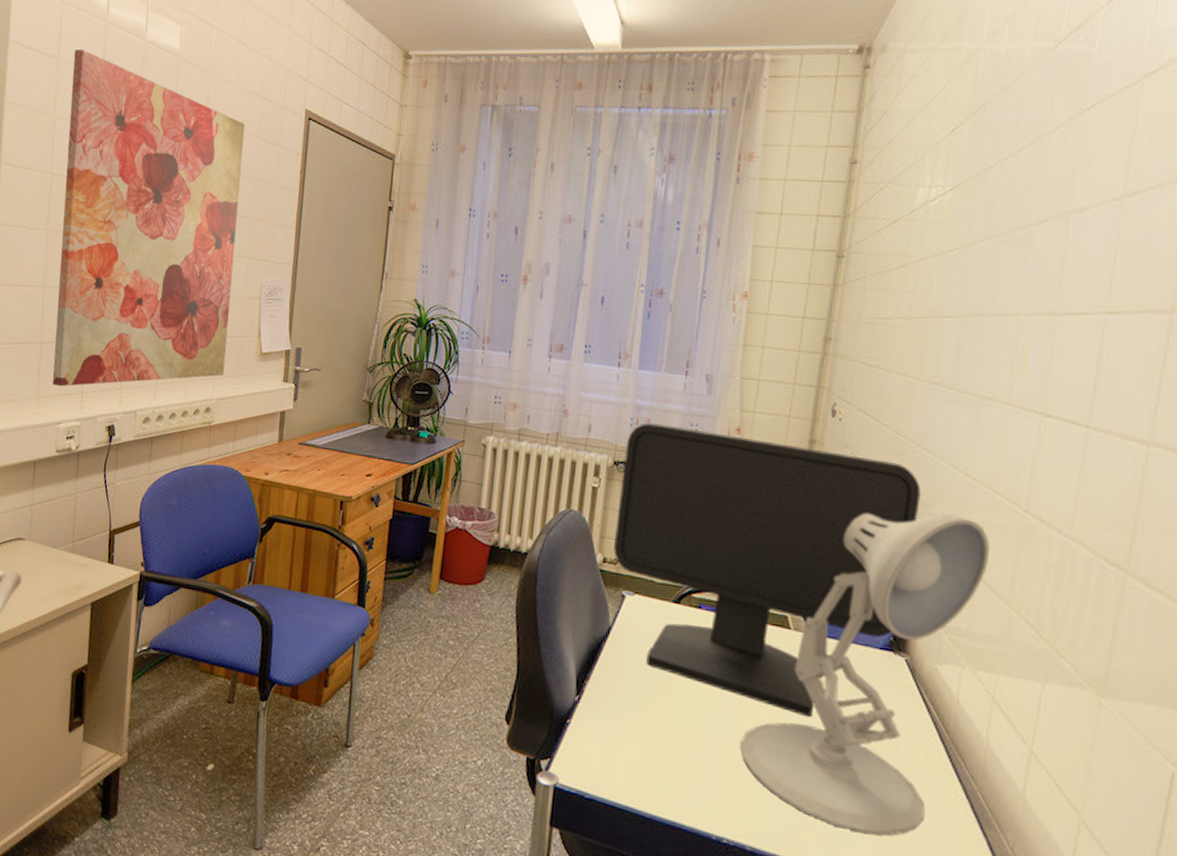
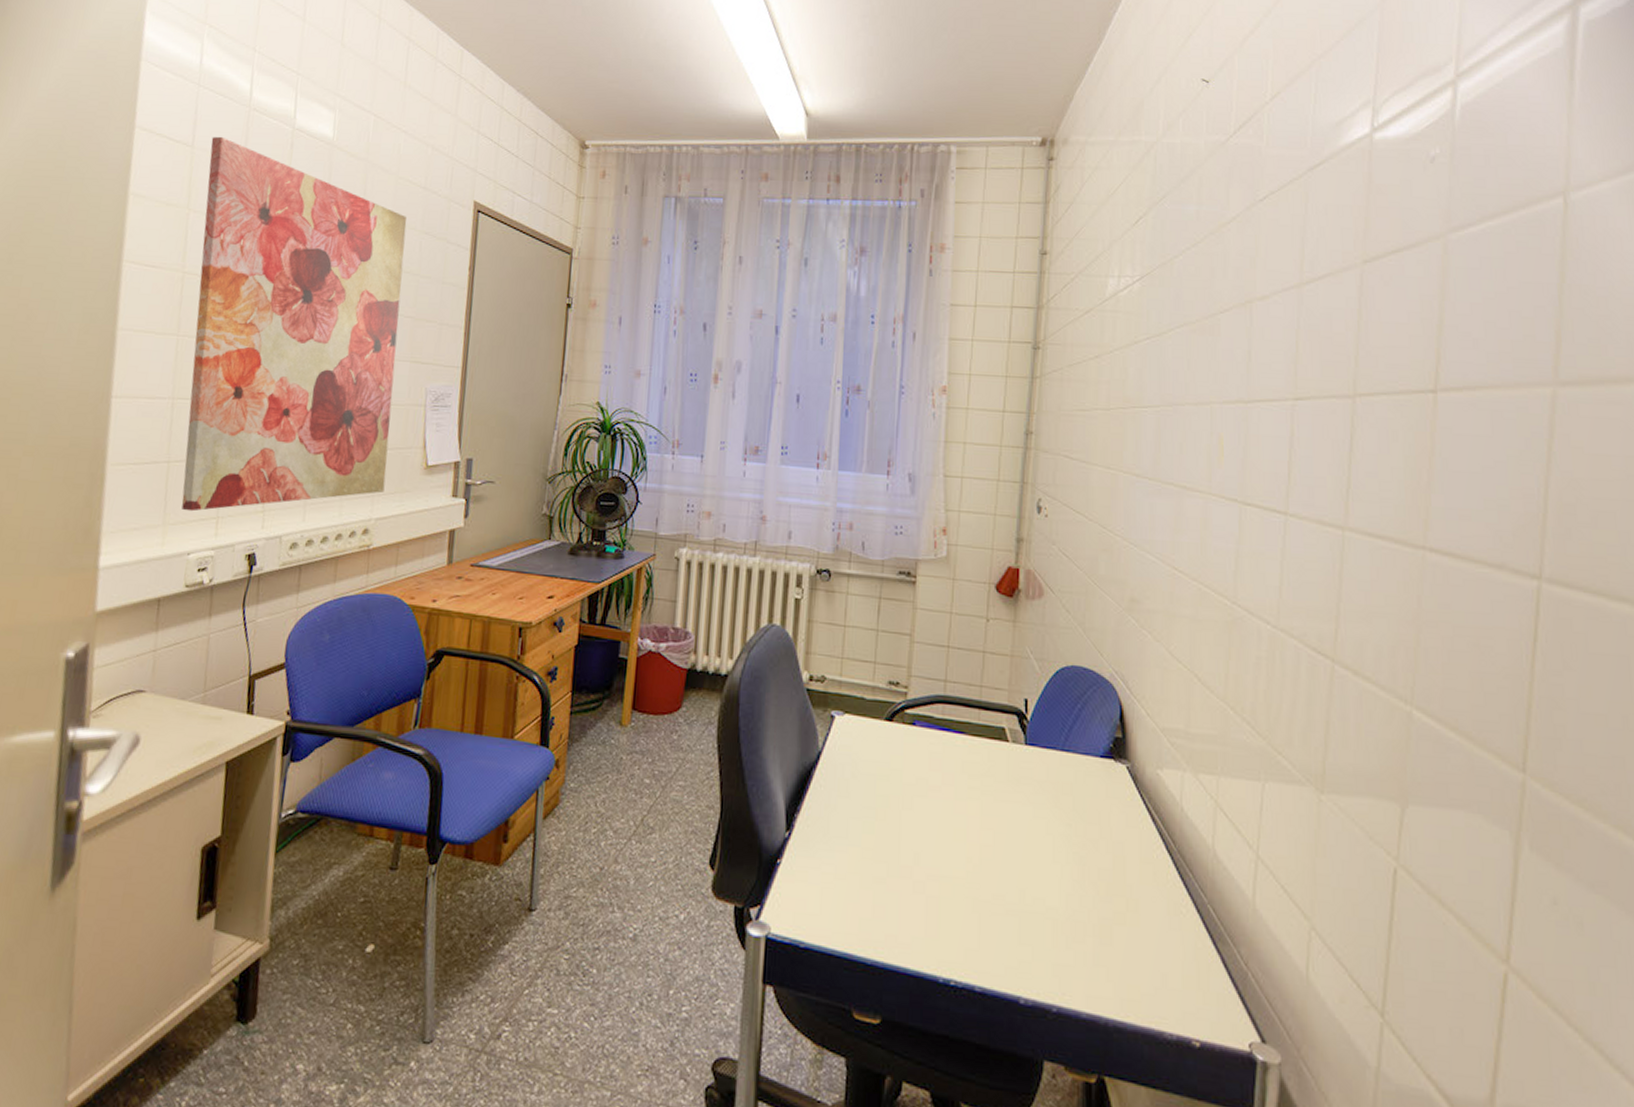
monitor: present [614,422,921,718] -> none [820,526,1130,838]
desk lamp: present [739,513,989,836] -> none [962,609,1201,962]

